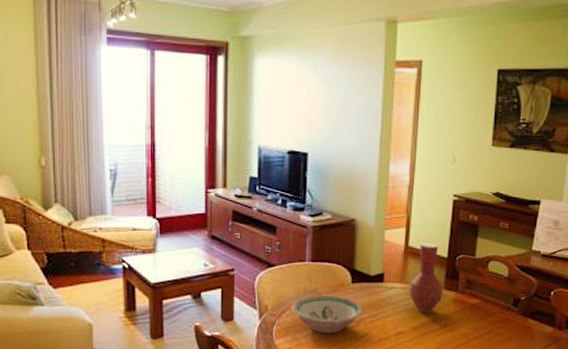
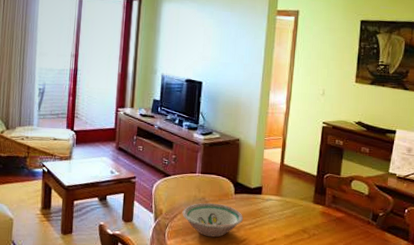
vase: present [409,242,443,314] -> none [283,161,313,224]

